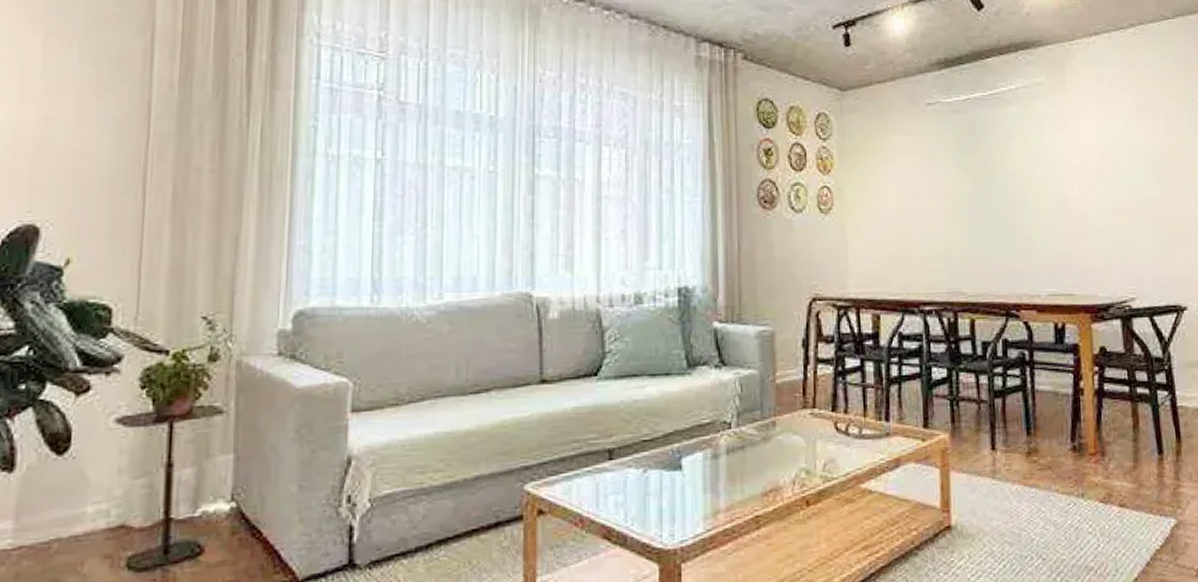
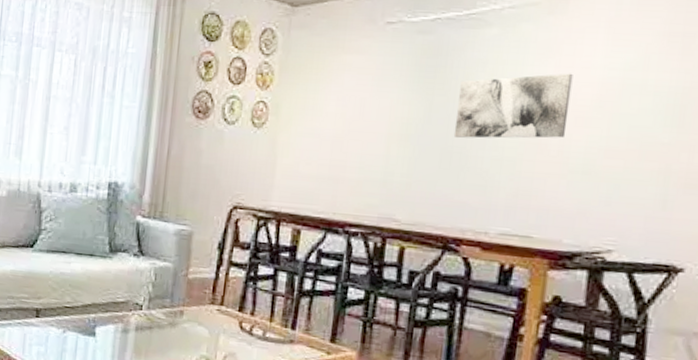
wall art: none [996,143,1083,208] -> present [453,73,573,139]

